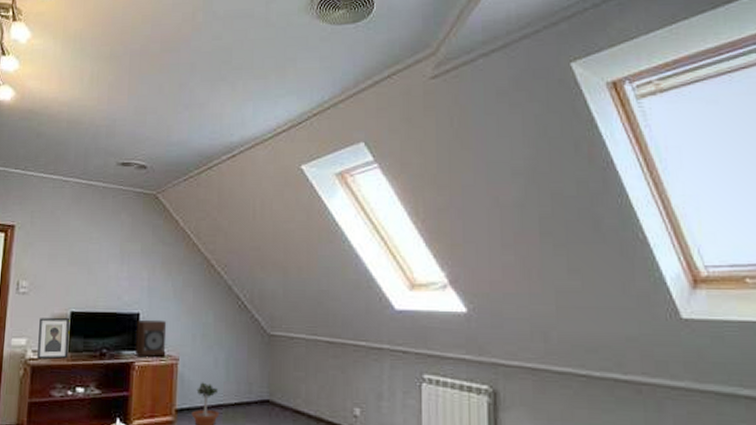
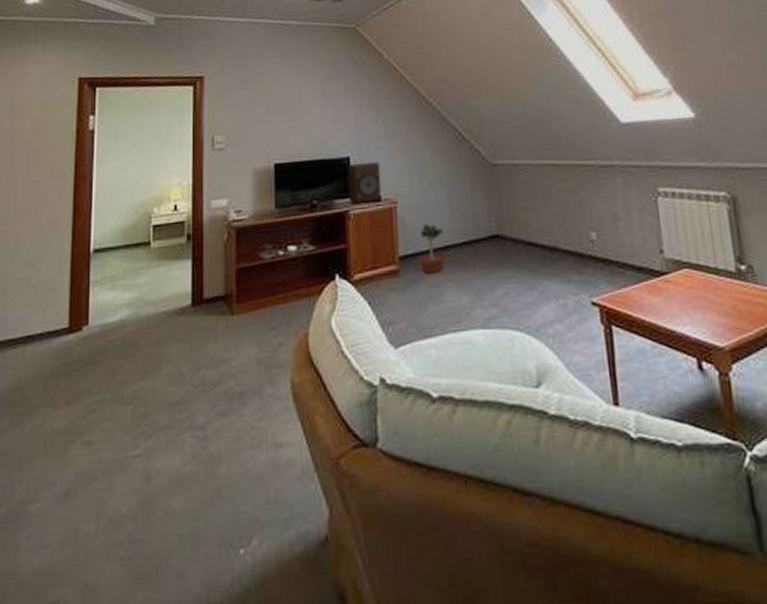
picture frame: present [37,318,69,360] -> none [241,171,276,220]

